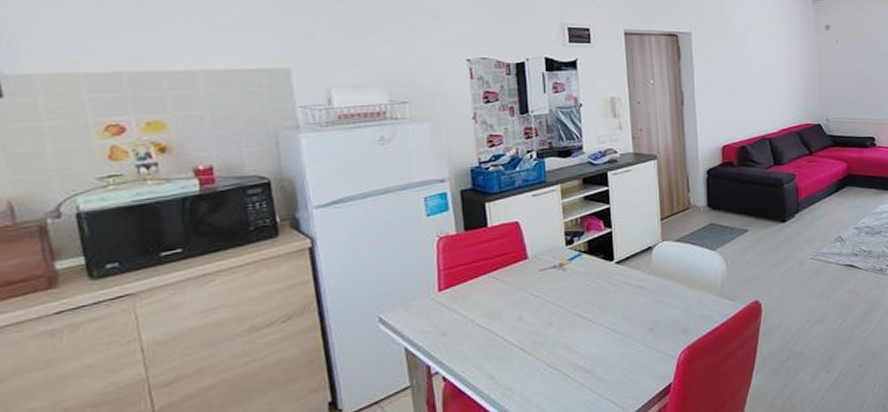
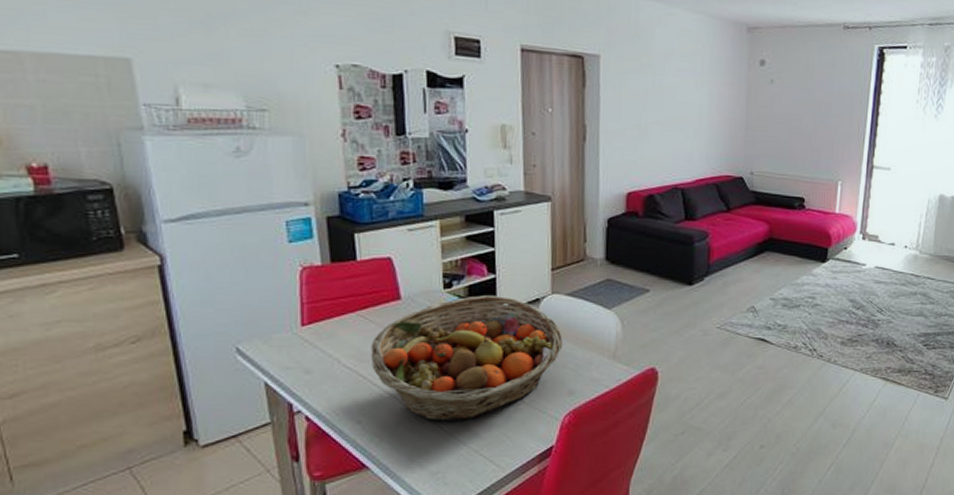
fruit basket: none [502,247,675,370] -> present [370,295,564,421]

